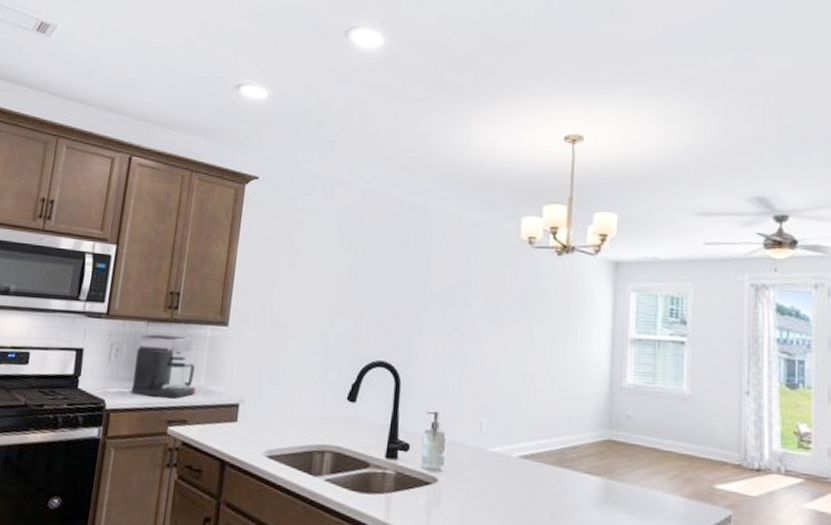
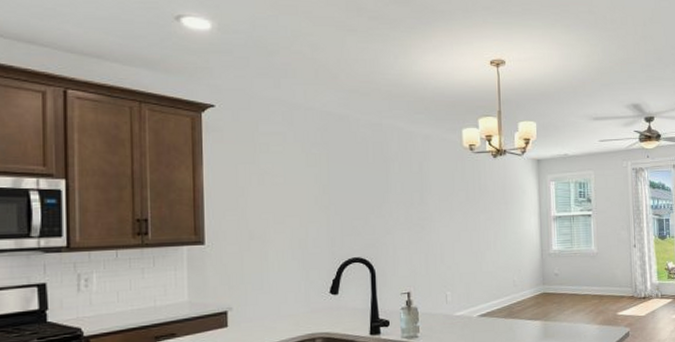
coffee maker: present [131,334,196,399] -> none [108,258,181,319]

